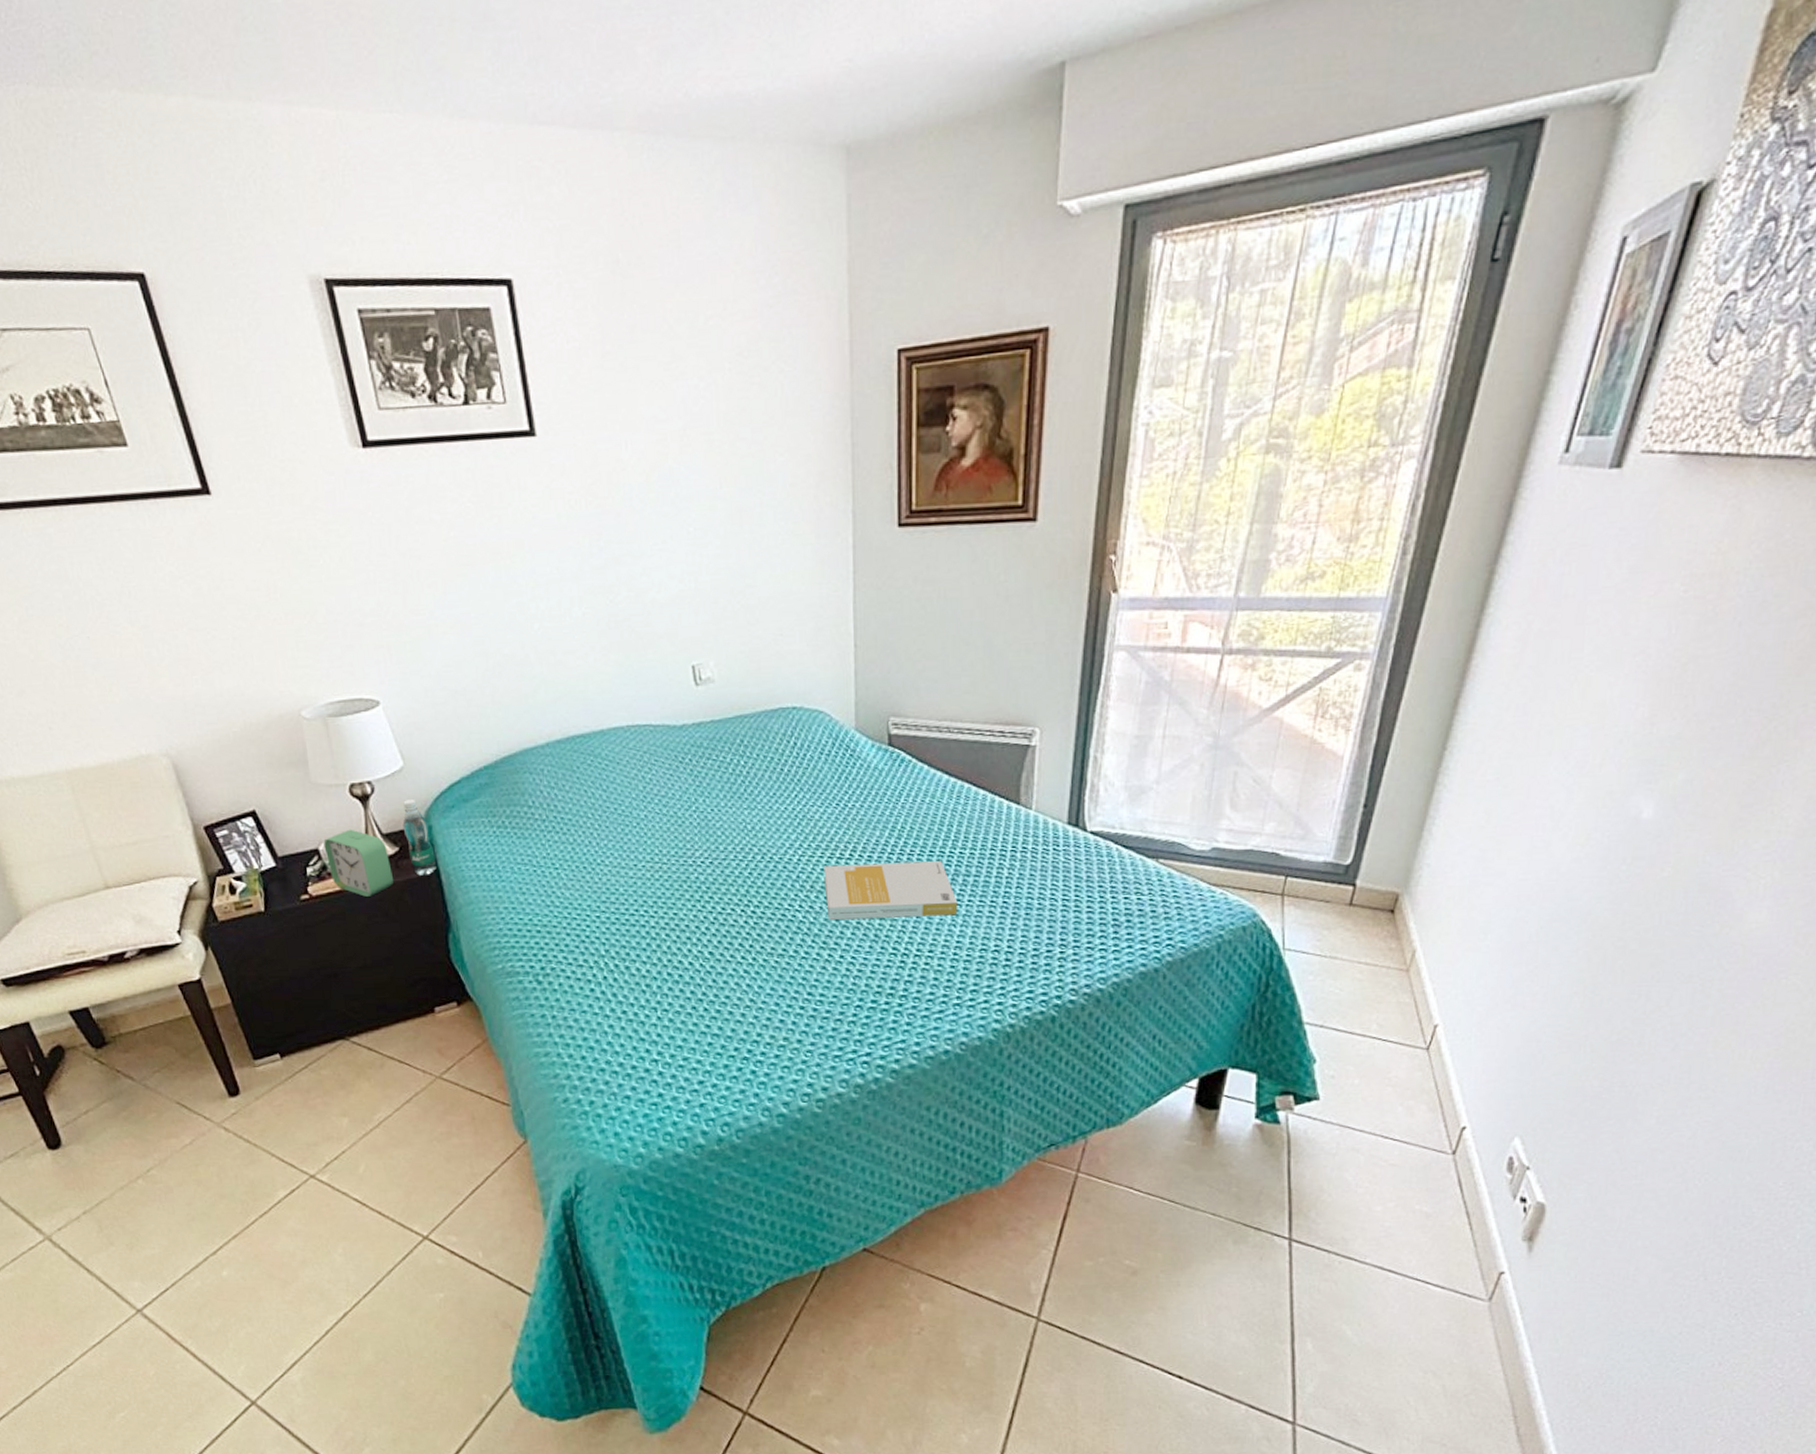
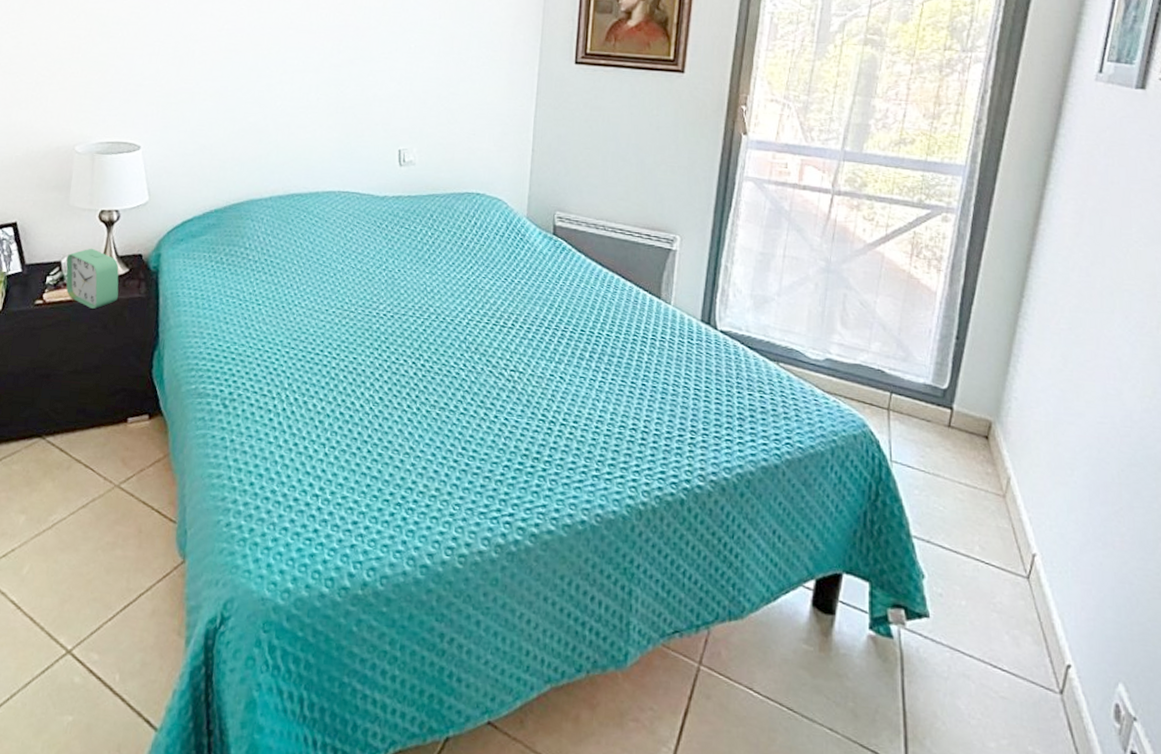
bottle: present [402,798,437,876] -> none [136,229,159,296]
book: present [823,861,958,920] -> none [487,331,602,391]

